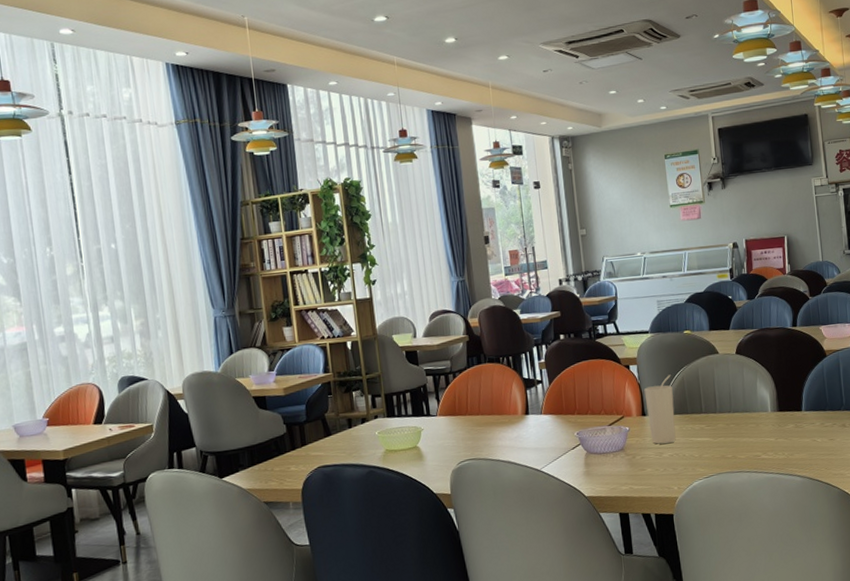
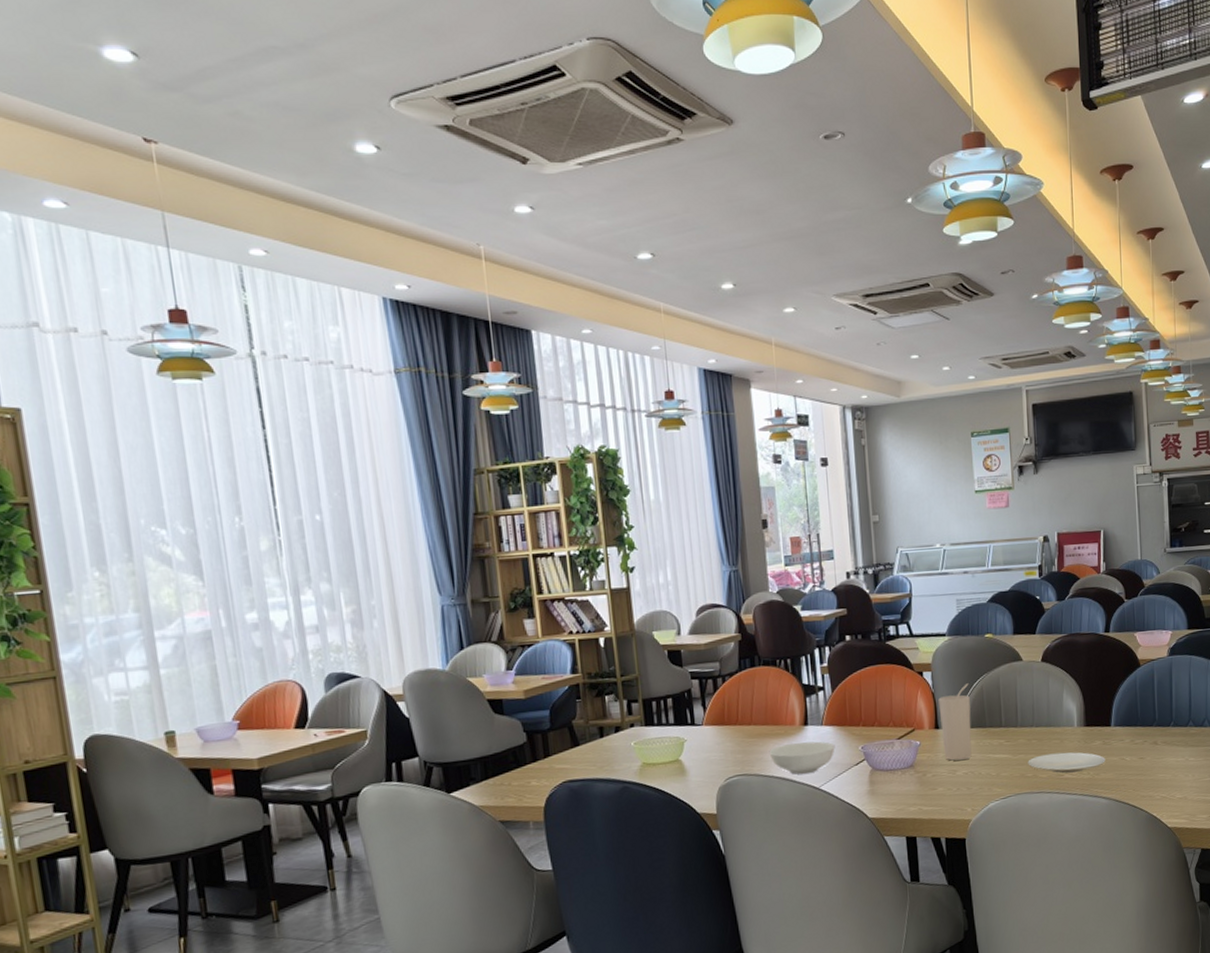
bowl: none [495,428,554,458] -> present [769,741,835,775]
plate: none [727,434,799,454] -> present [1028,752,1106,774]

